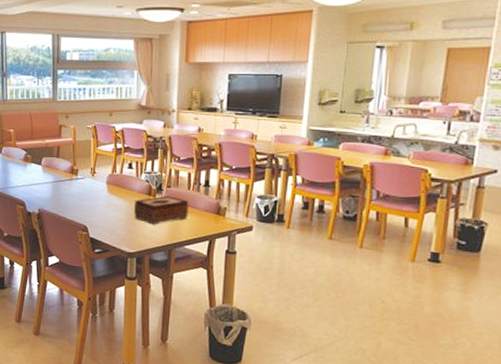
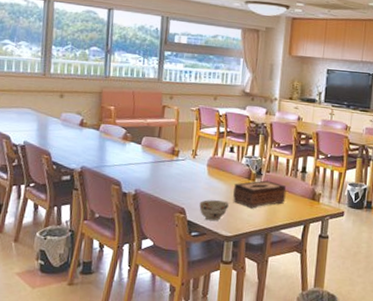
teacup: none [101,217,130,238] -> present [199,200,229,221]

